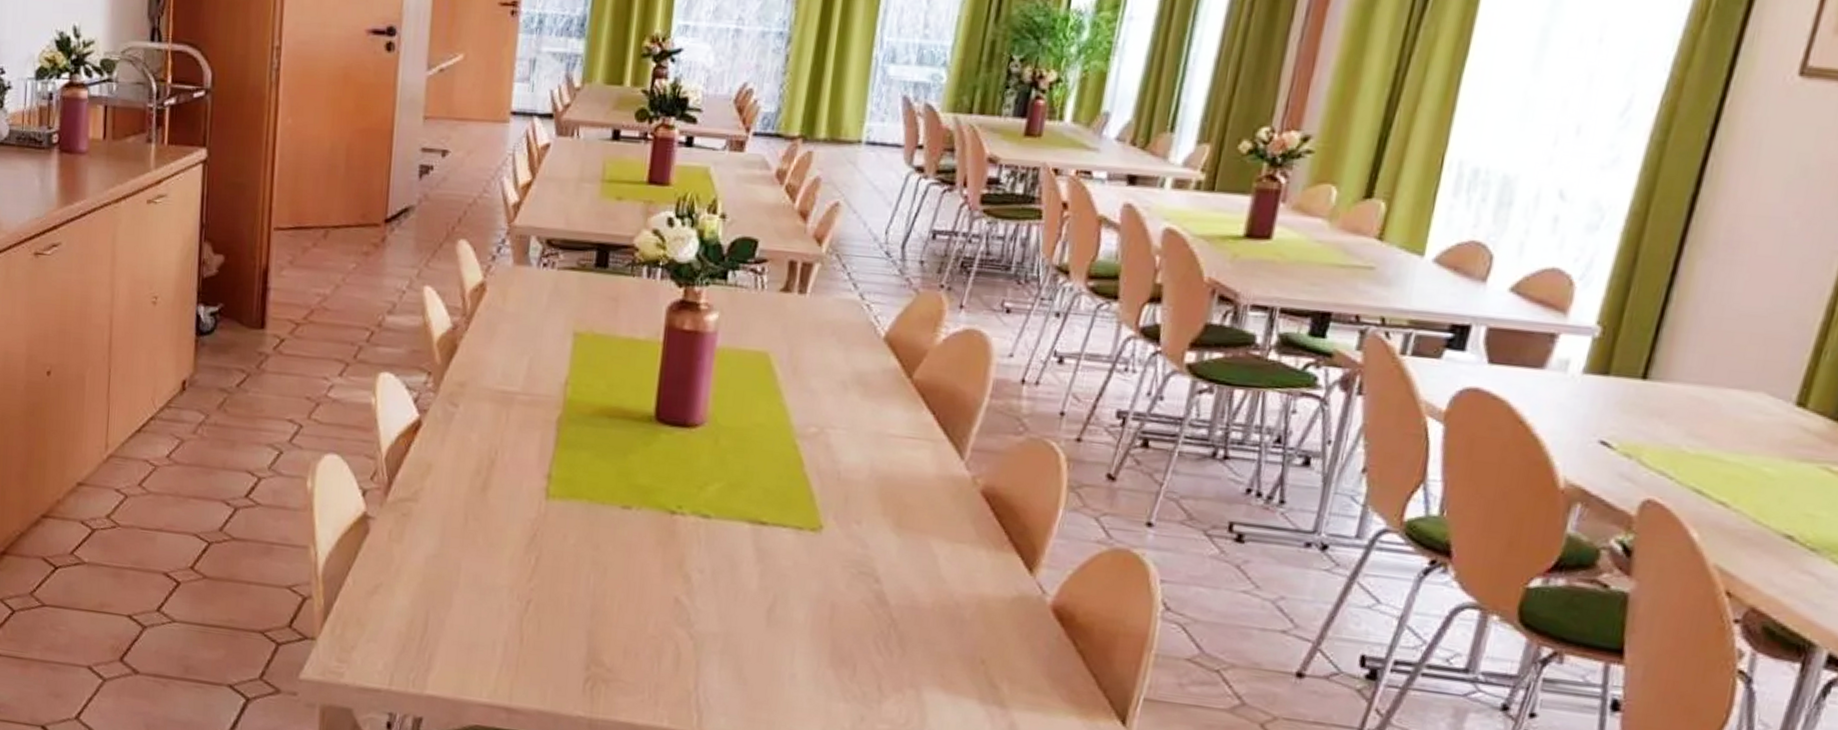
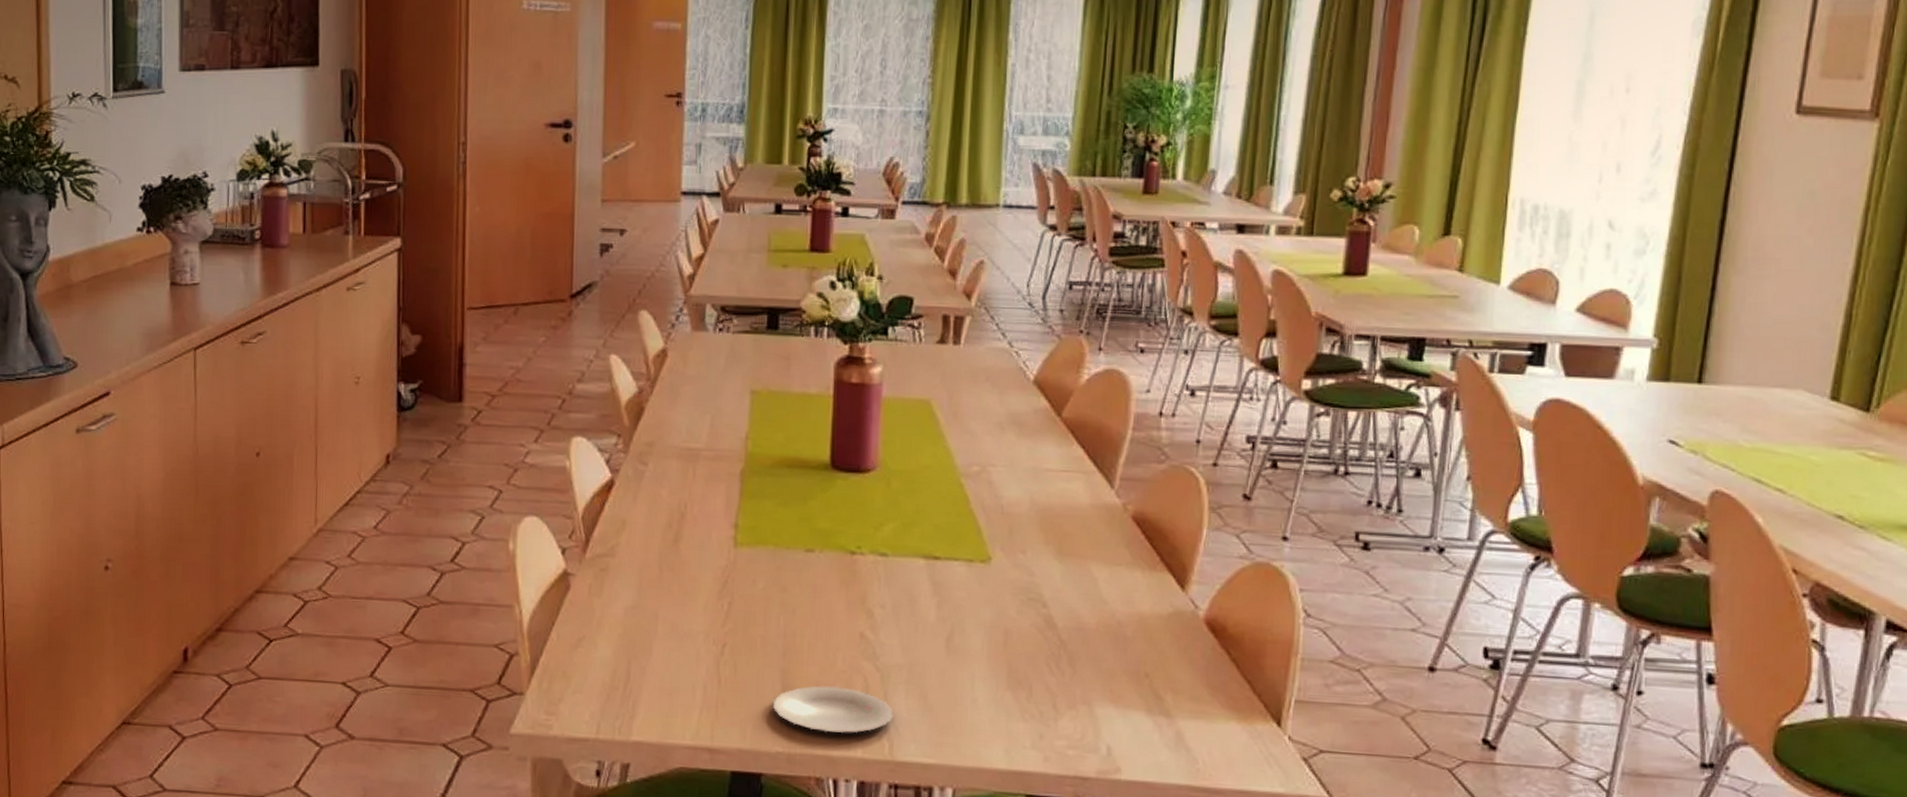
plate: none [577,650,705,703] -> present [773,685,894,734]

